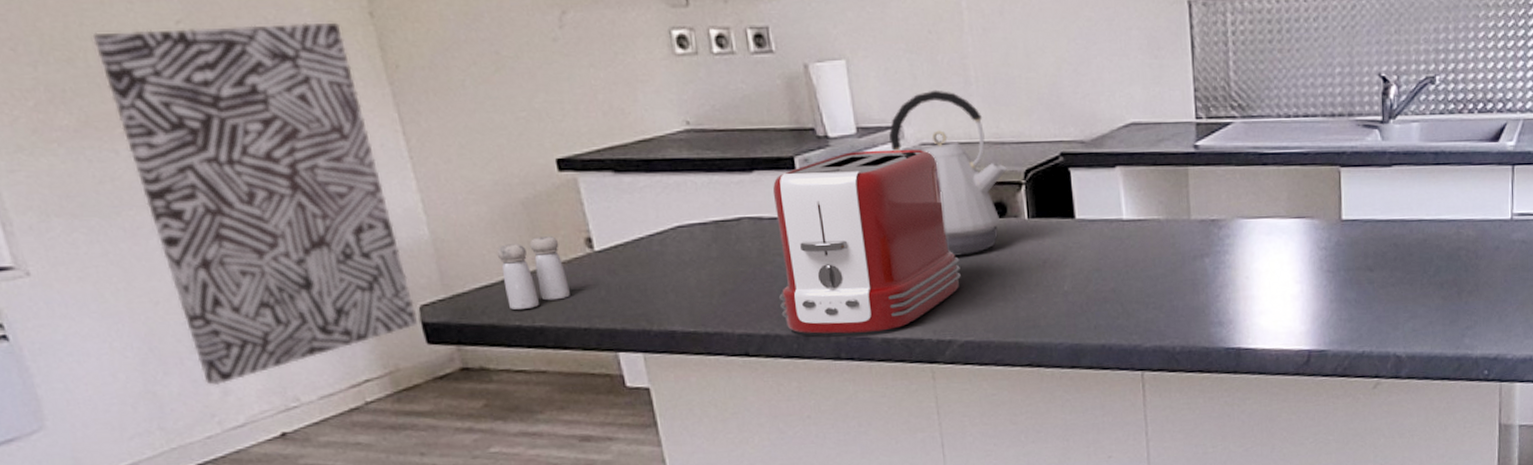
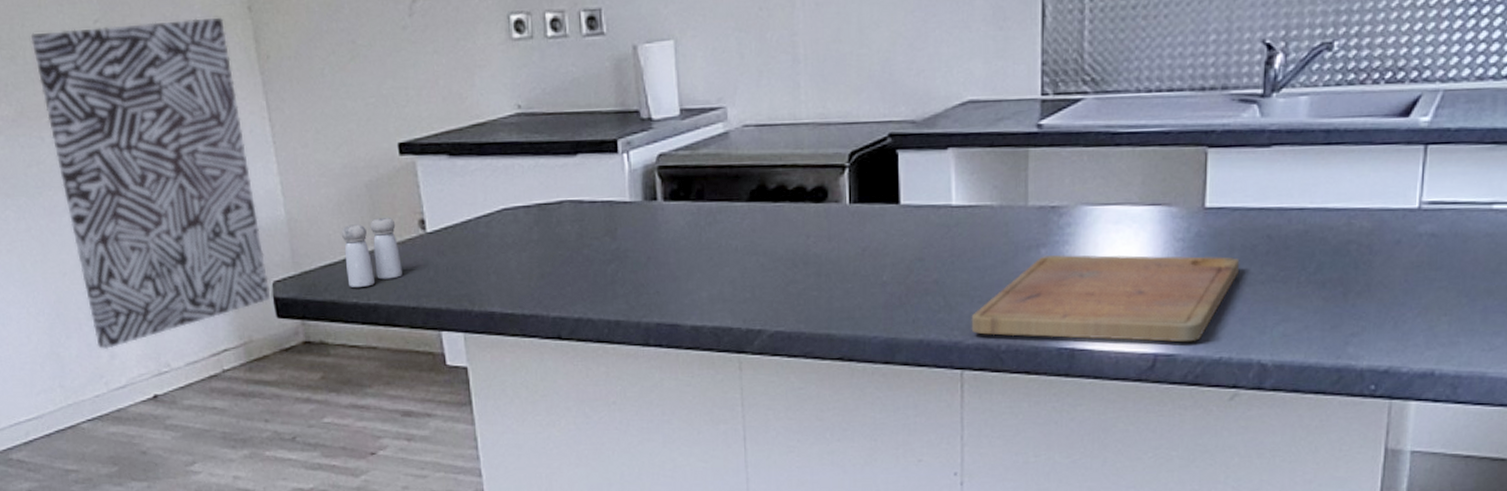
toaster: present [772,149,961,334] -> none [594,131,775,320]
kettle: present [889,90,1007,256] -> none [712,69,831,242]
cutting board: none [1147,262,1374,339] -> present [971,255,1240,342]

